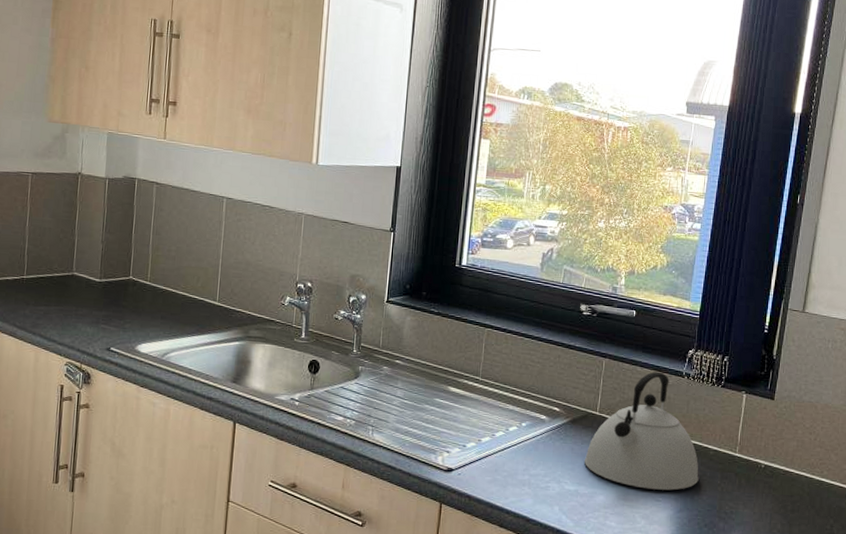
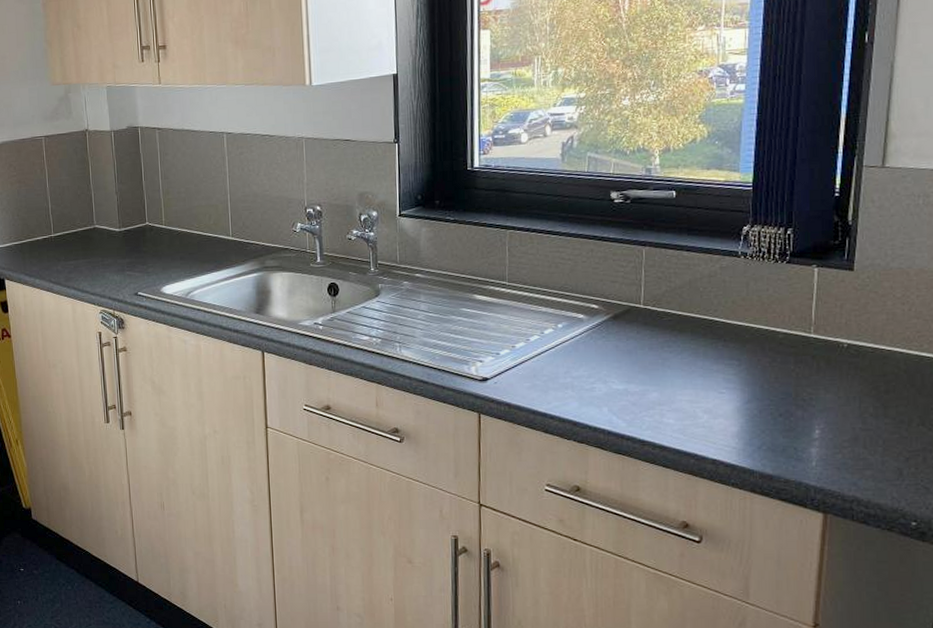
kettle: present [585,371,699,491] -> none [632,254,768,382]

